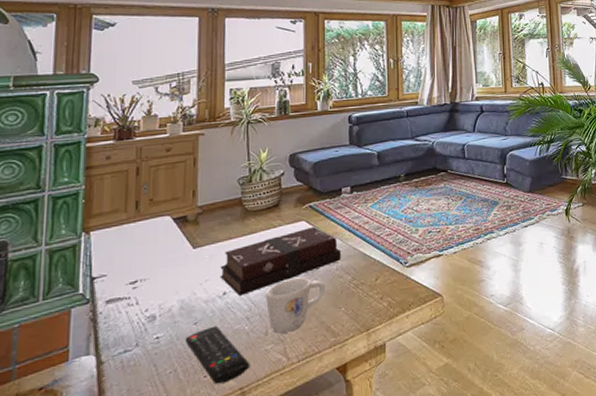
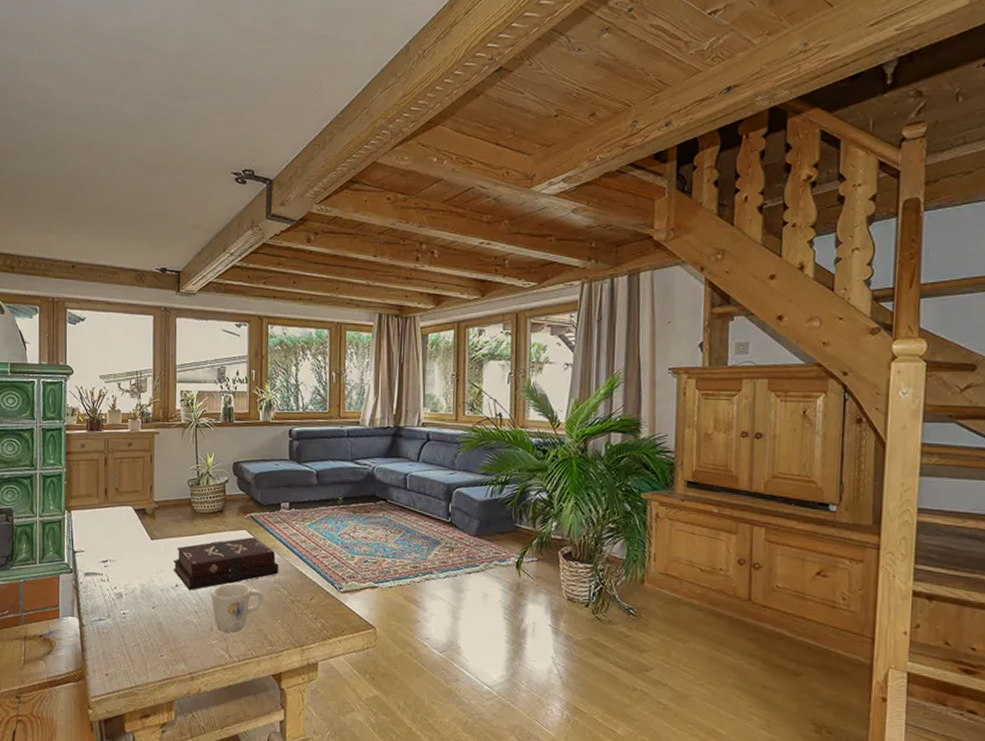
remote control: present [185,325,250,384] -> none [145,613,198,665]

